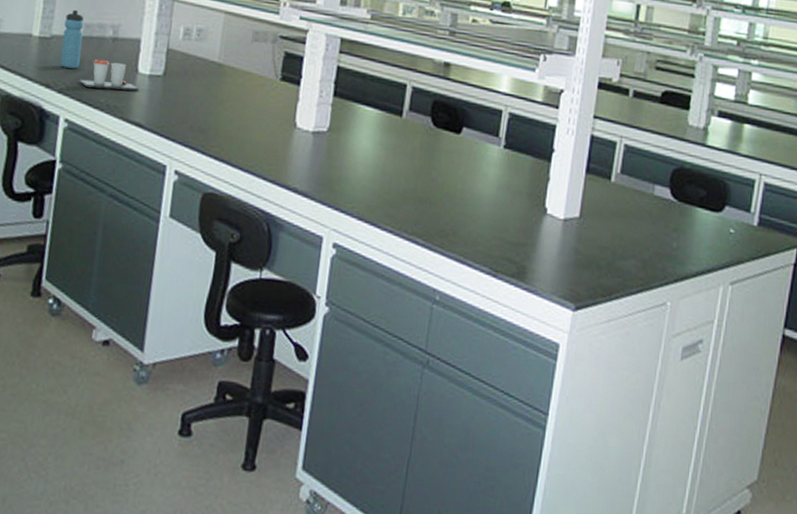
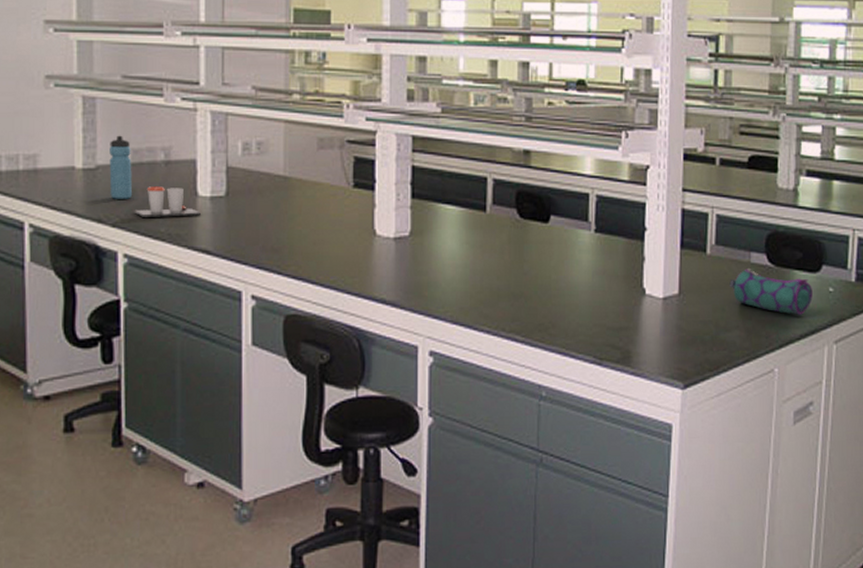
pencil case: none [630,199,713,253] -> present [729,267,813,315]

